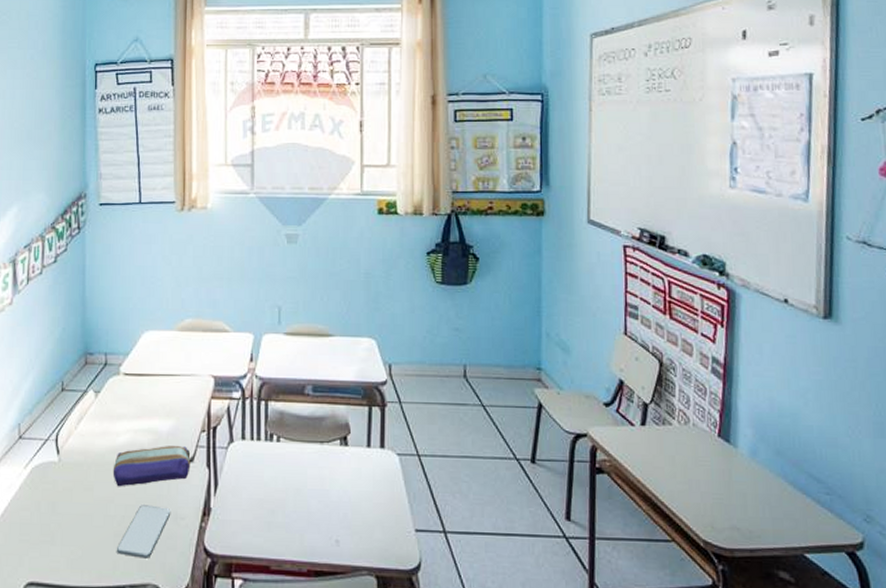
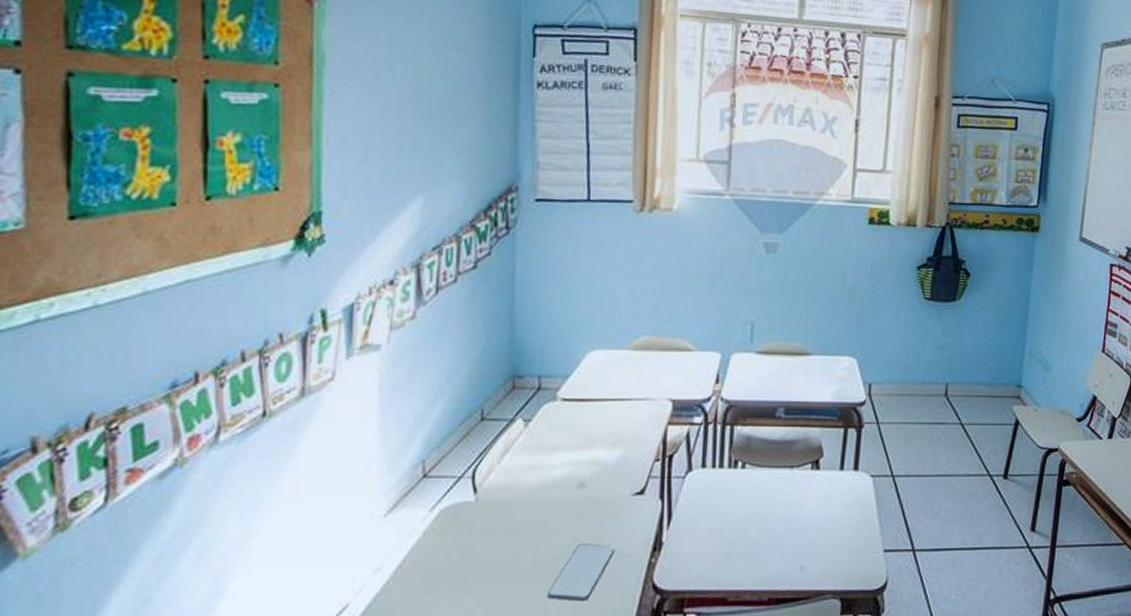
pencil case: present [112,446,191,487] -> none [544,478,641,526]

